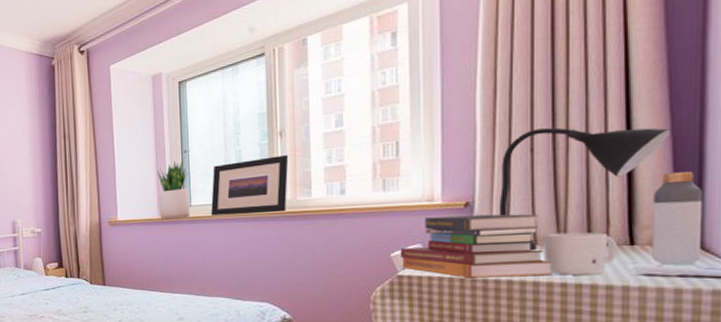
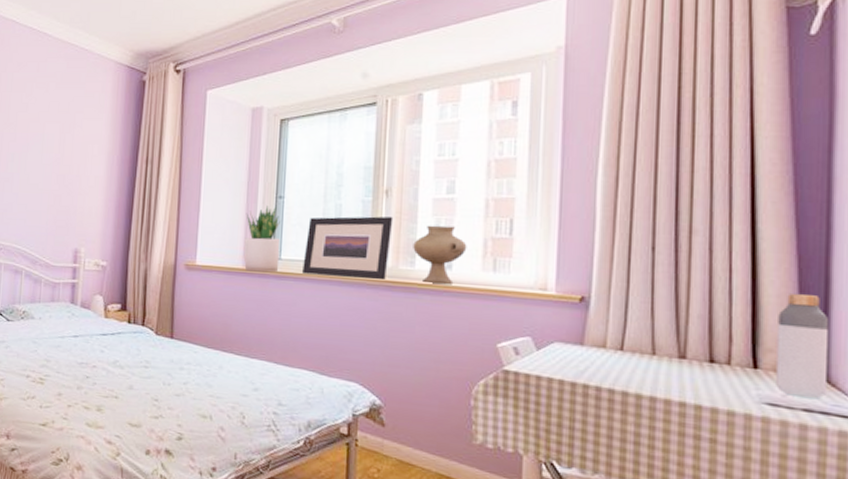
vase: none [308,155,358,209] -> present [413,225,467,285]
books: present [400,214,553,278] -> none [507,308,672,392]
desk lamp: present [498,127,671,250] -> none [615,227,797,360]
mug: present [542,232,618,276] -> none [660,343,740,398]

